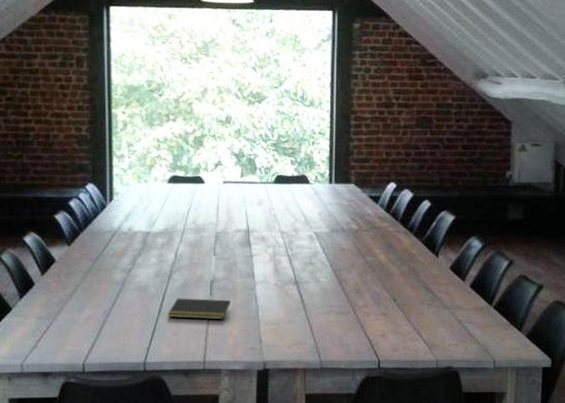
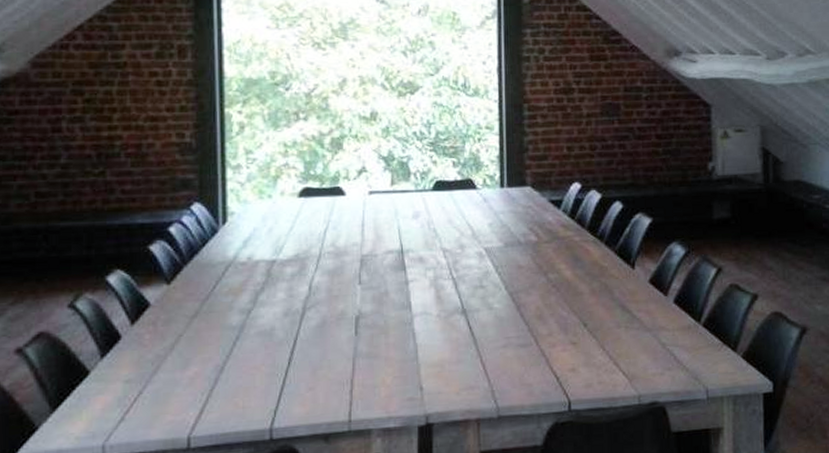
notepad: present [168,298,230,320] -> none [301,339,382,368]

